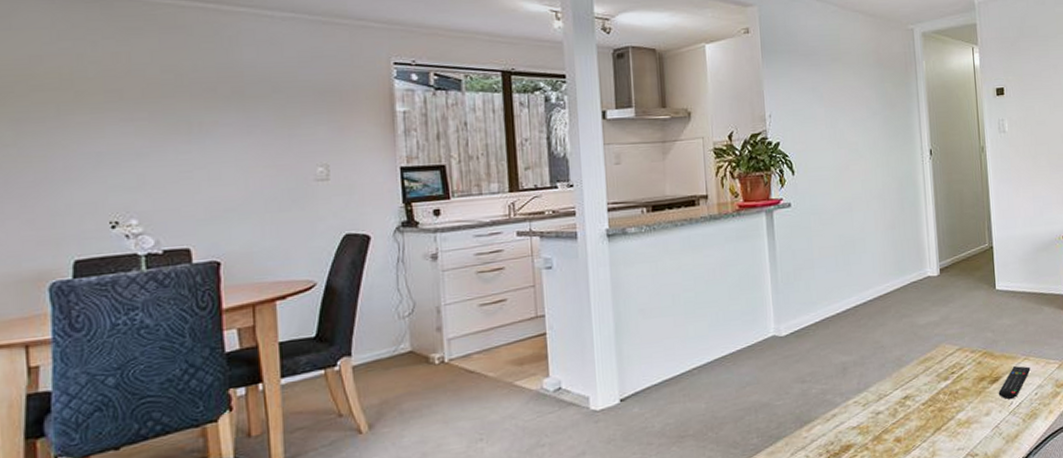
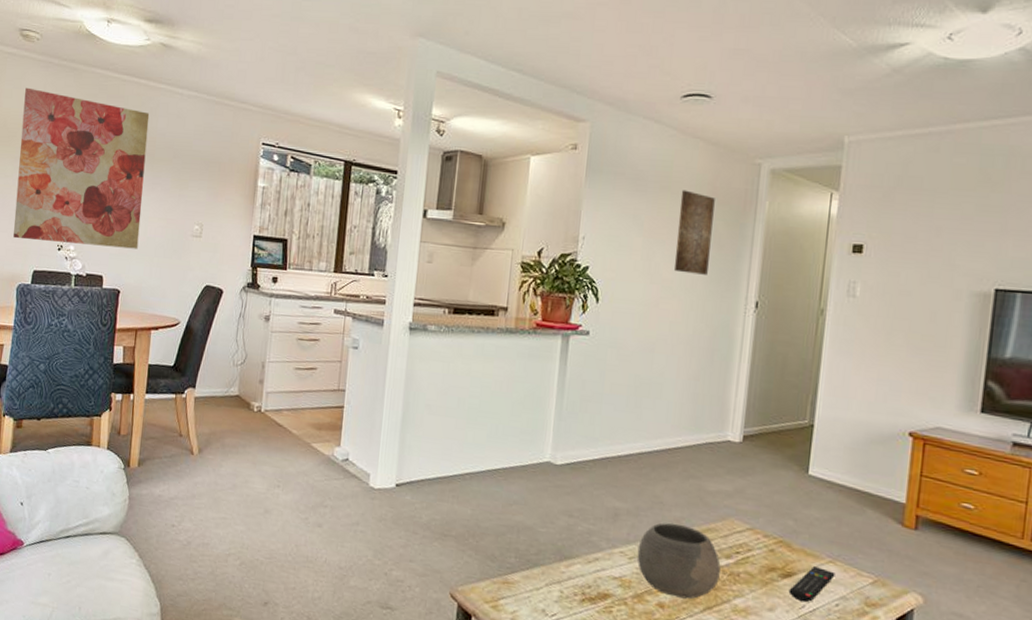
wall art: none [19,27,239,225] -> present [13,87,150,249]
wall art: none [851,59,886,135] -> present [673,190,715,275]
bowl: none [869,361,942,429] -> present [637,522,721,599]

